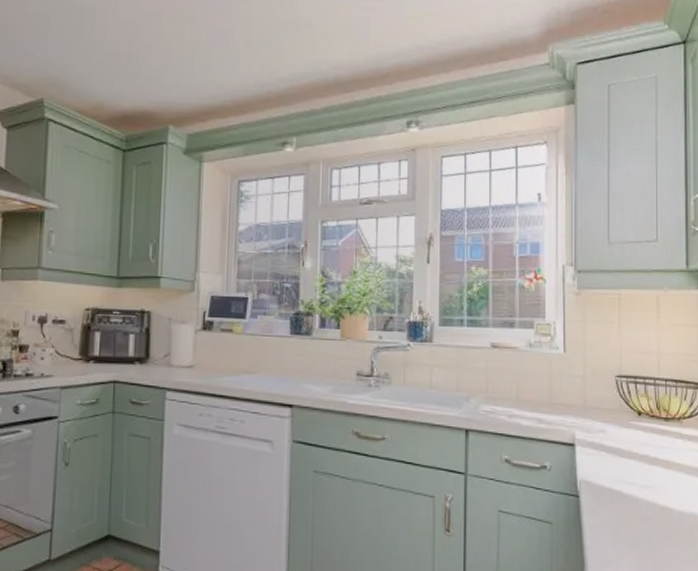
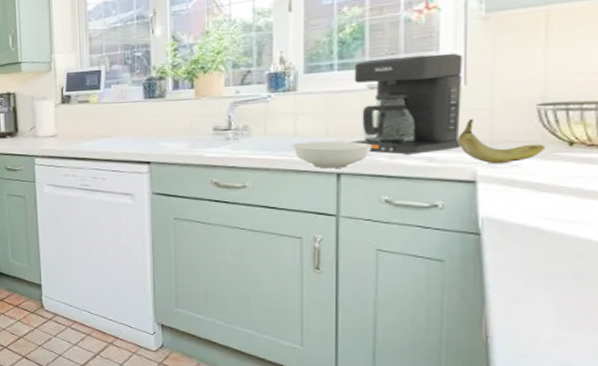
bowl: none [428,395,495,424] -> present [292,141,373,168]
coffee maker: none [477,319,562,416] -> present [350,52,463,156]
fruit: none [561,384,623,429] -> present [458,118,546,164]

